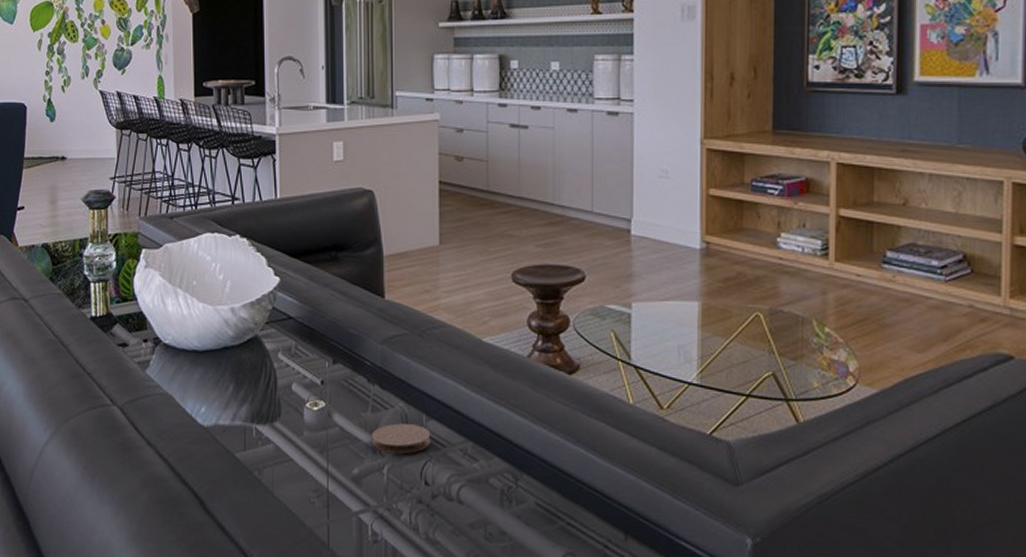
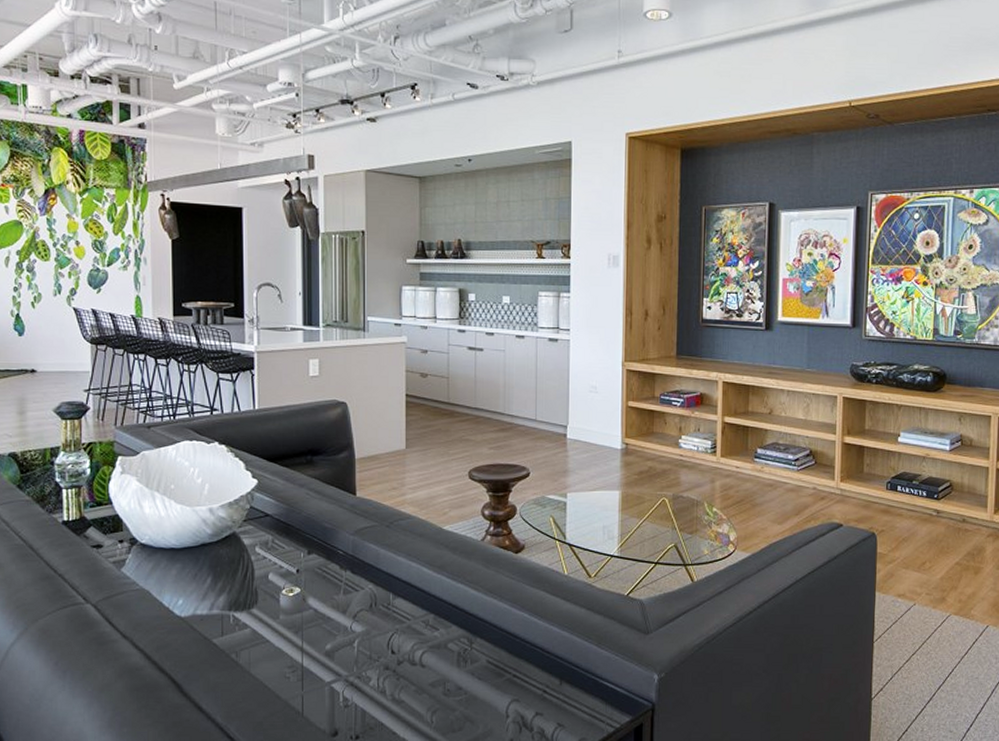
coaster: present [372,423,431,455] -> none [344,603,397,629]

